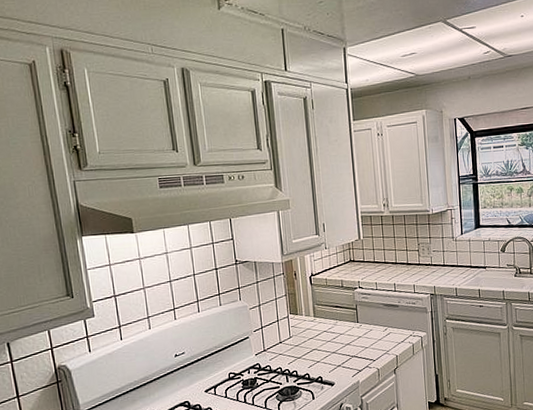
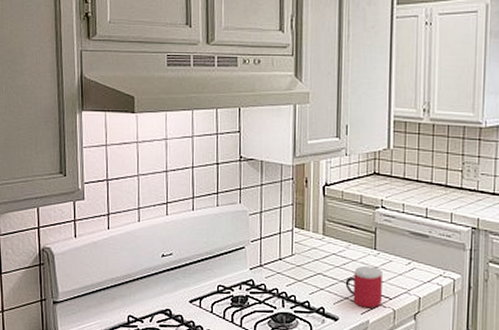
mug: none [336,336,368,371] -> present [345,266,382,308]

